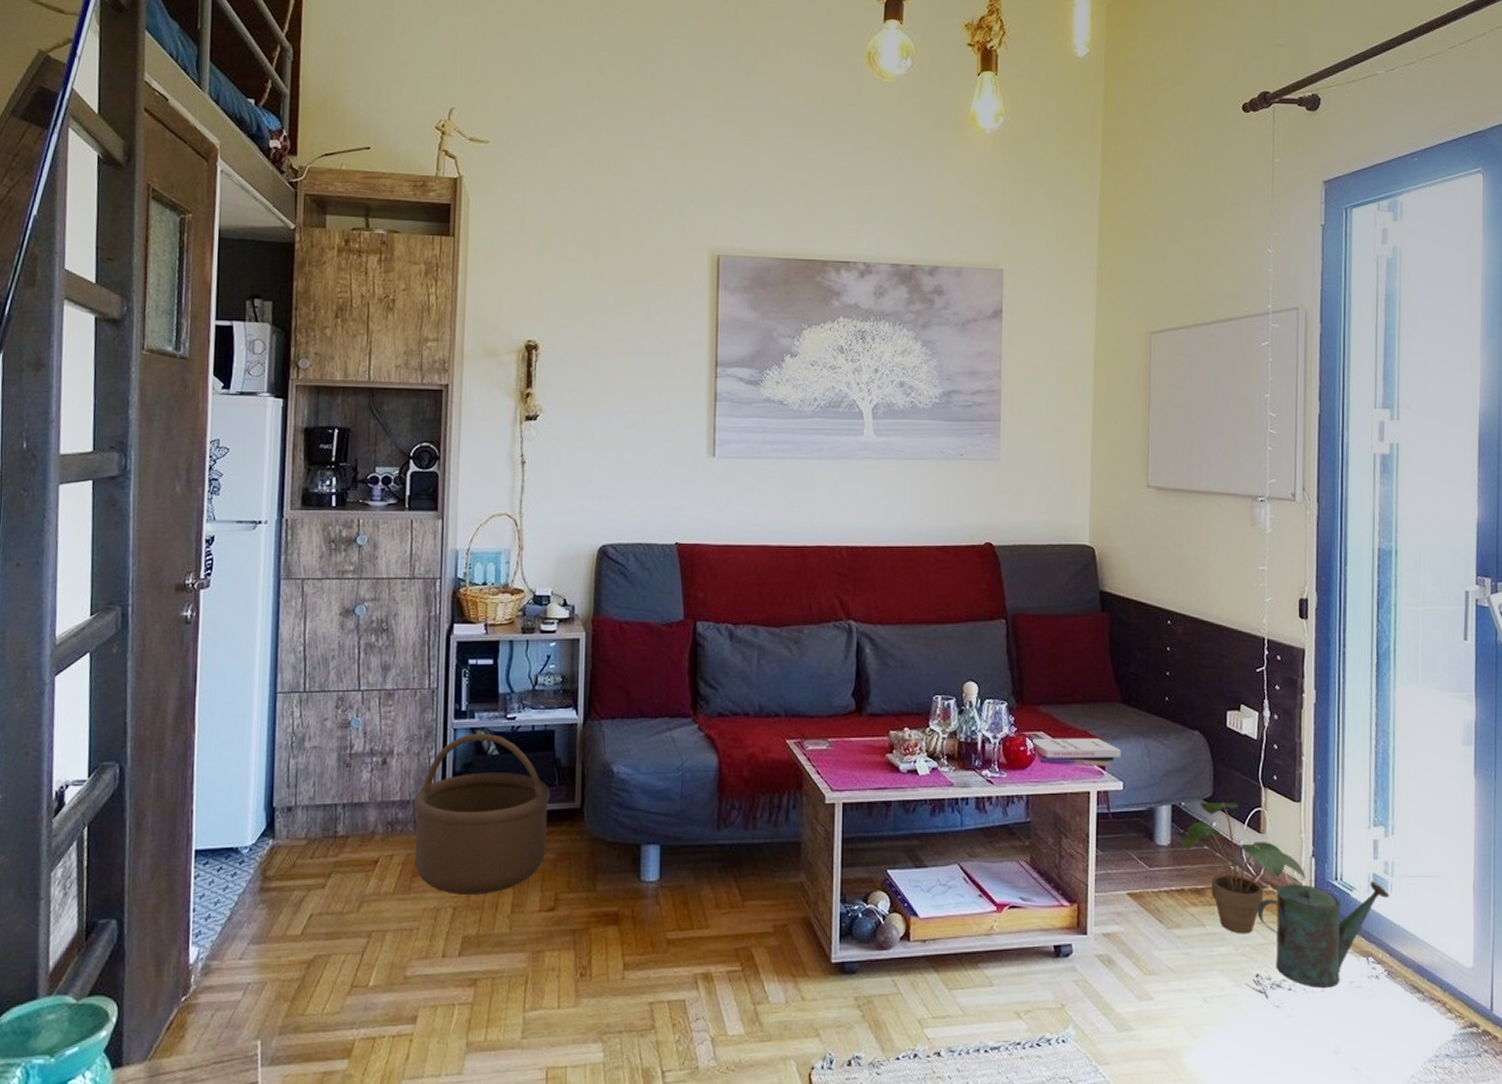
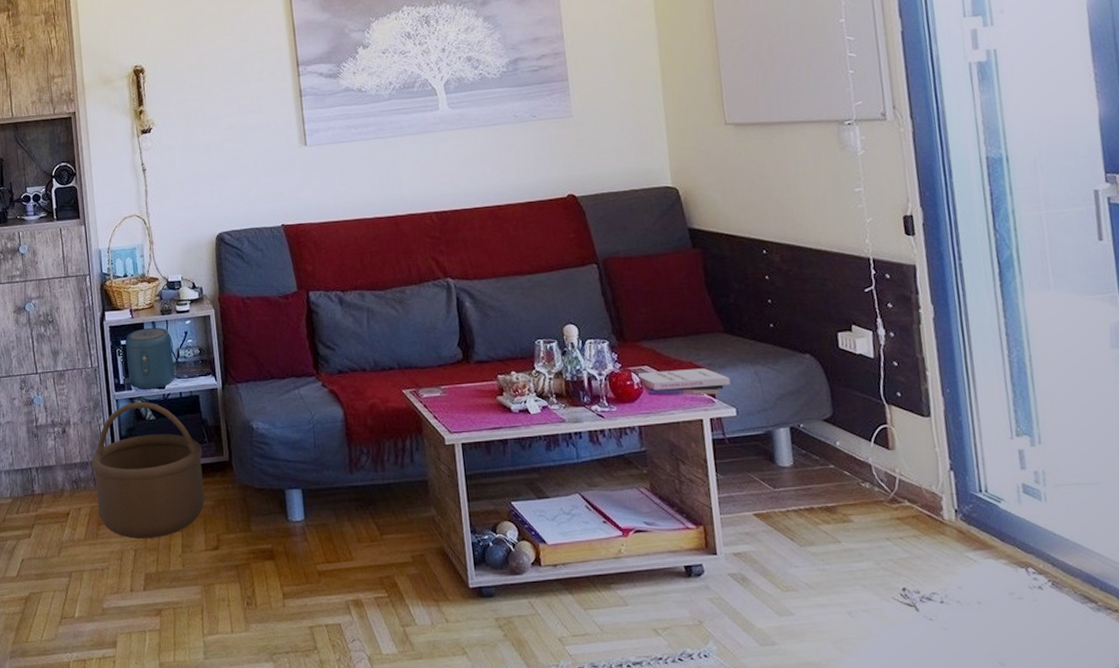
speaker: none [473,647,530,719] -> present [125,327,175,390]
potted plant: present [1180,802,1306,934] -> none [803,421,946,549]
watering can: present [1257,881,1390,988] -> none [895,492,1045,600]

